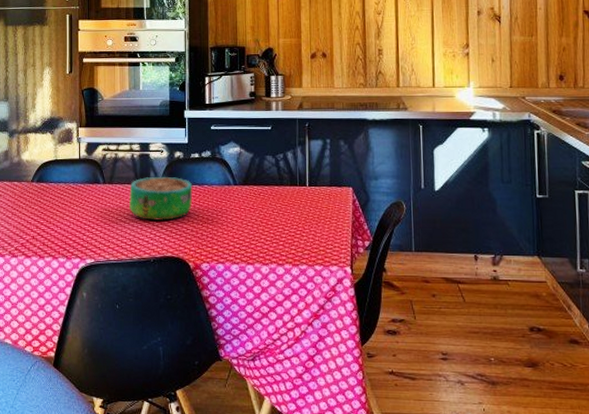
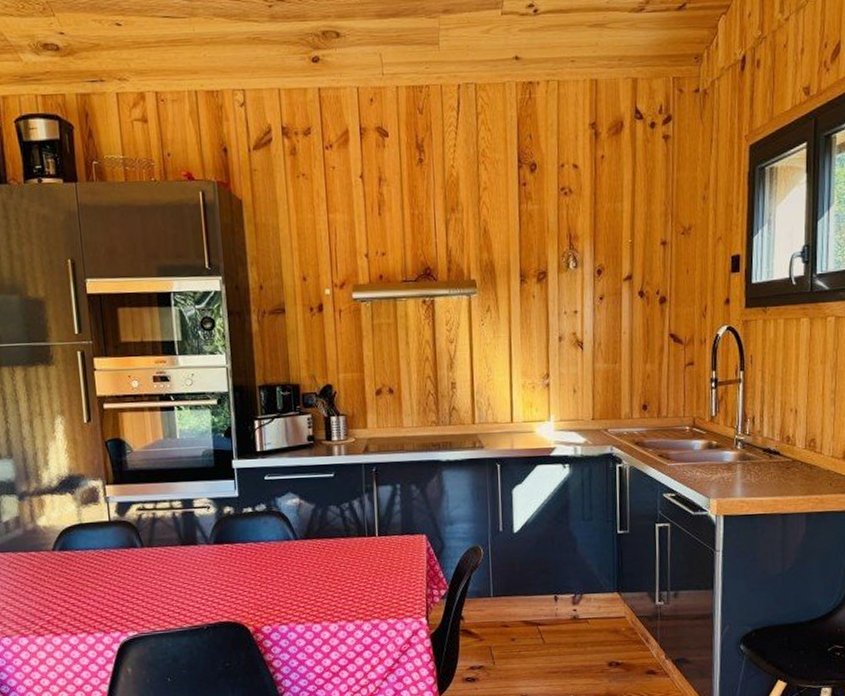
decorative bowl: present [128,176,193,222] -> none [173,535,248,586]

